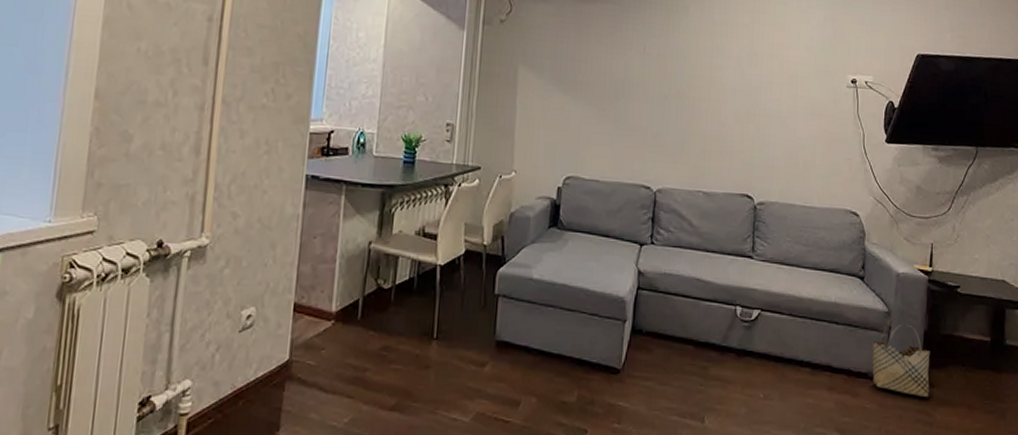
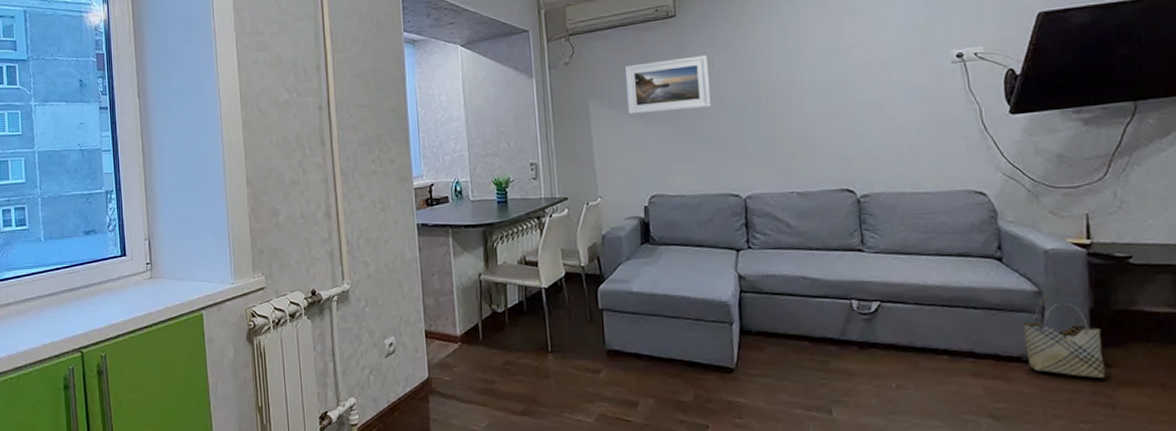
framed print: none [556,35,640,93] -> present [624,55,711,114]

